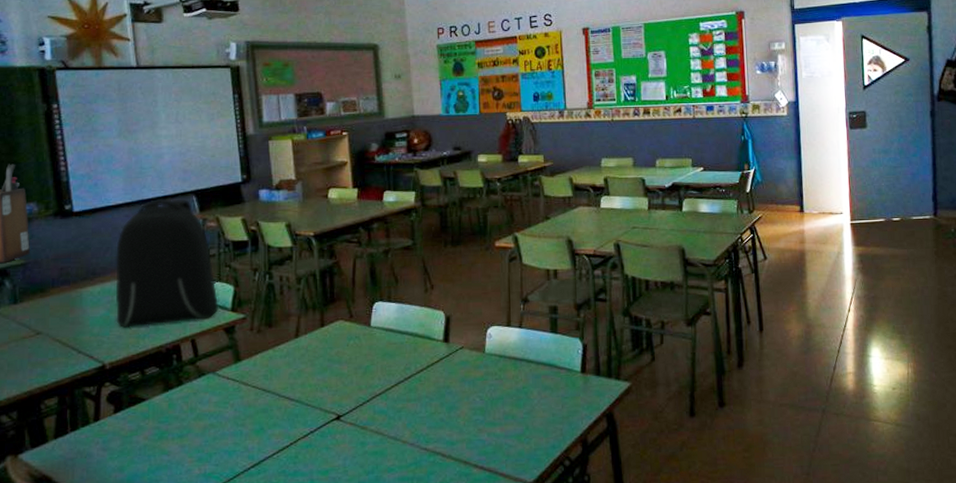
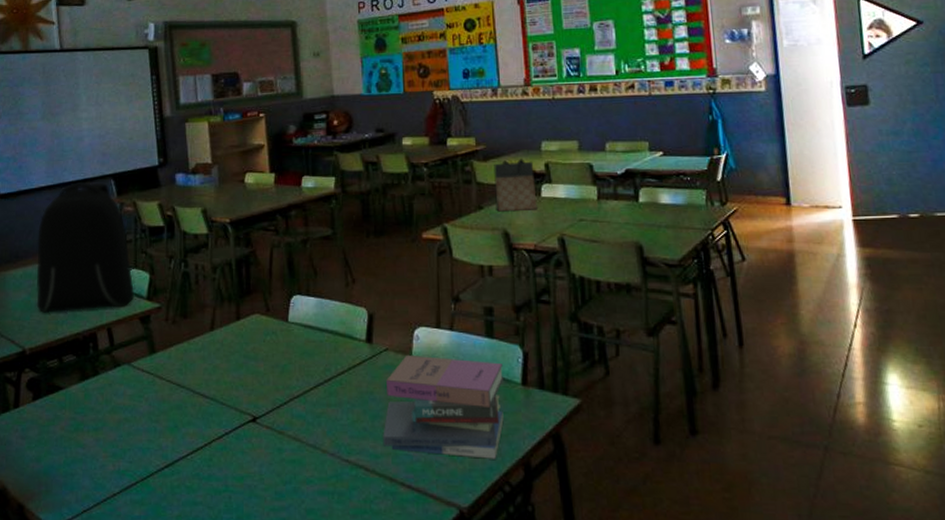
books: none [458,351,566,439] -> present [383,354,504,459]
bag: none [559,174,597,222] -> present [494,159,538,212]

